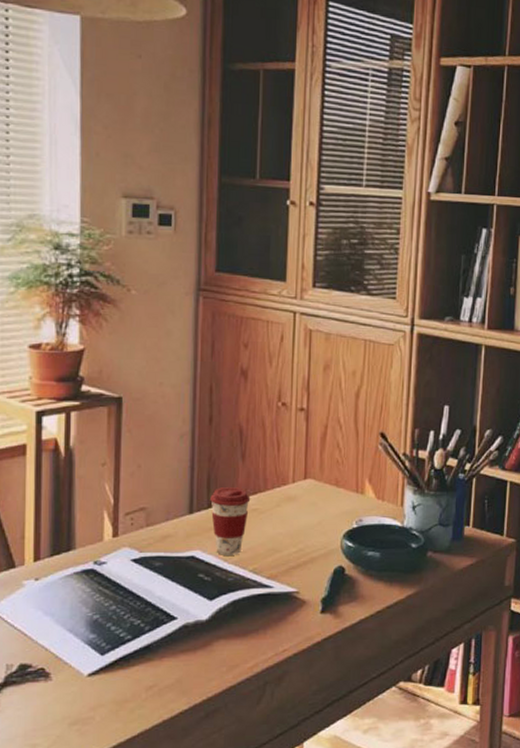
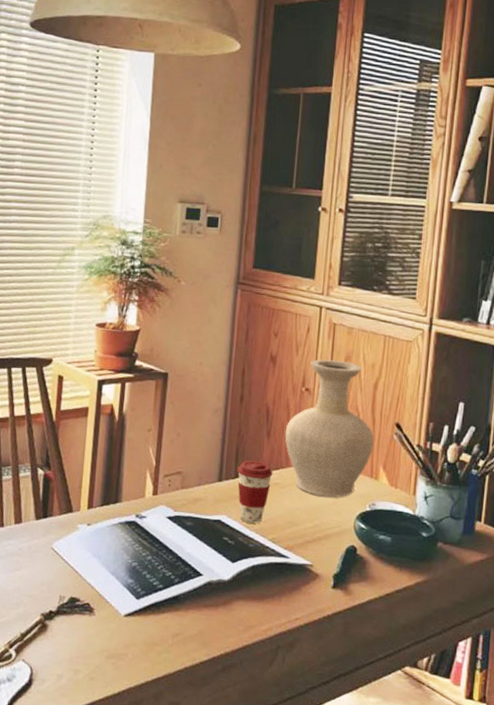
vase: none [261,369,358,518] -> present [284,359,374,498]

